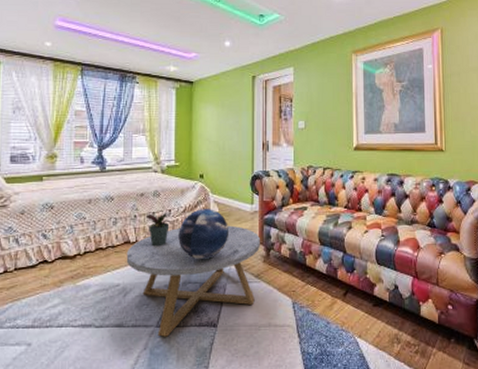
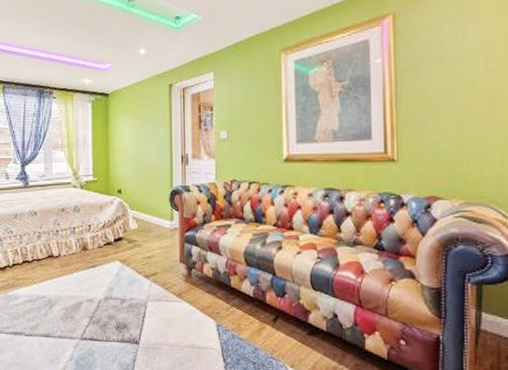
coffee table: present [126,225,260,337] -> none [50,242,181,350]
potted plant: present [145,212,171,247] -> none [67,227,91,261]
decorative sphere: present [178,209,230,260] -> none [99,225,149,277]

